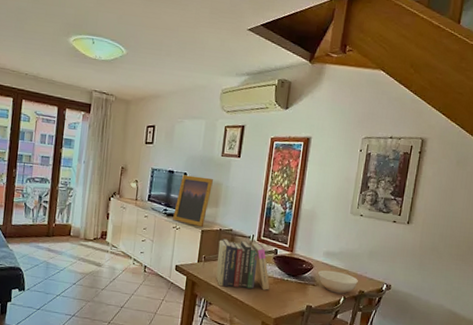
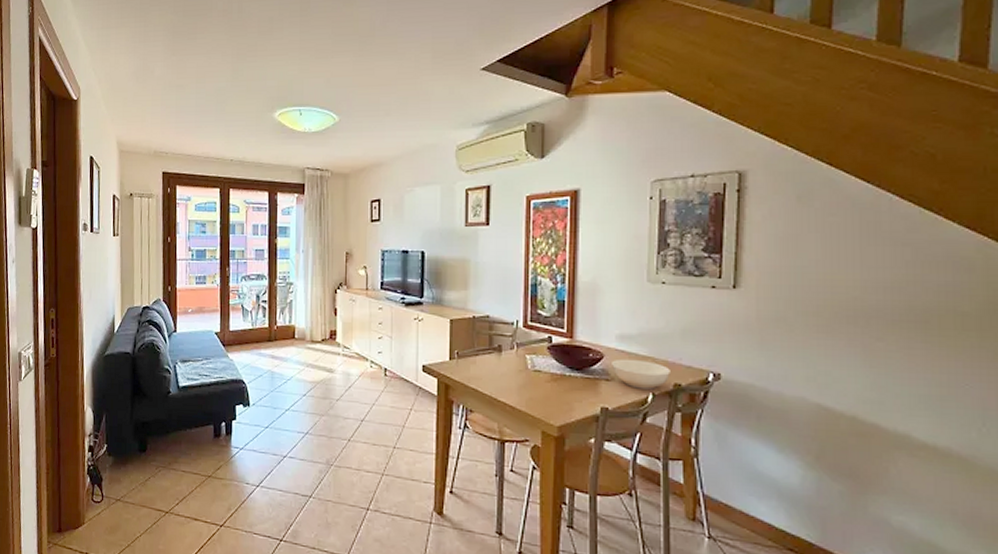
picture frame: present [173,175,214,228] -> none [413,254,459,317]
books: present [216,238,270,290] -> none [473,328,547,390]

